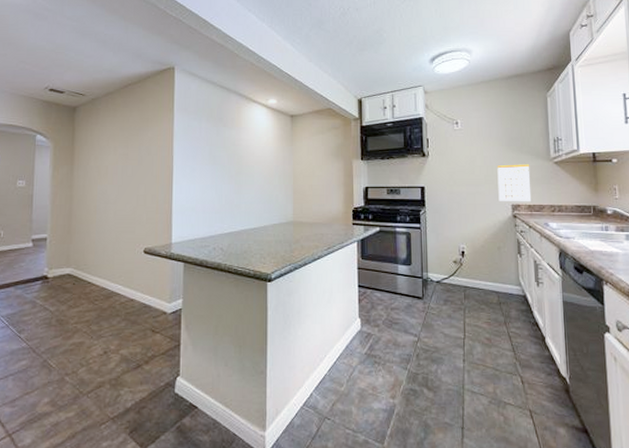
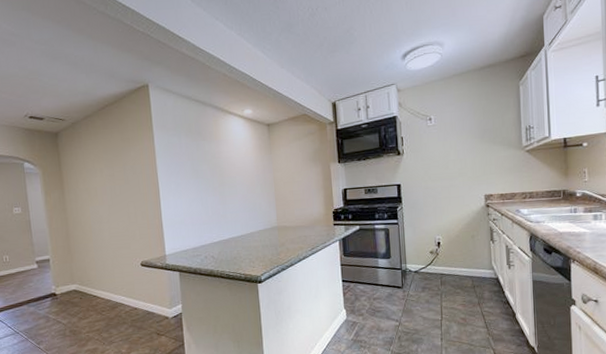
calendar: present [497,164,532,202] -> none [470,154,504,193]

